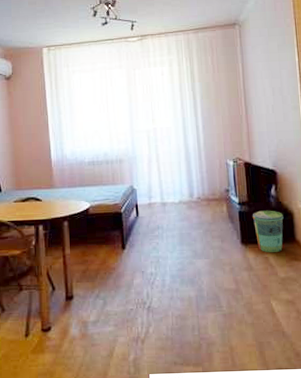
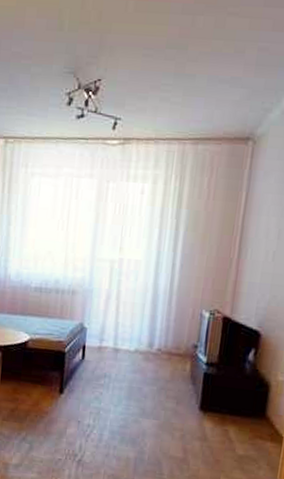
trash can: present [252,210,284,253] -> none [219,375,258,427]

